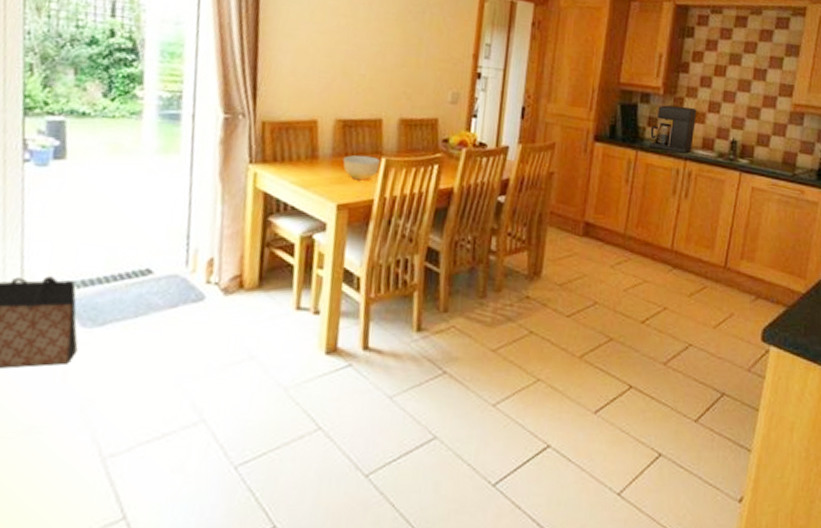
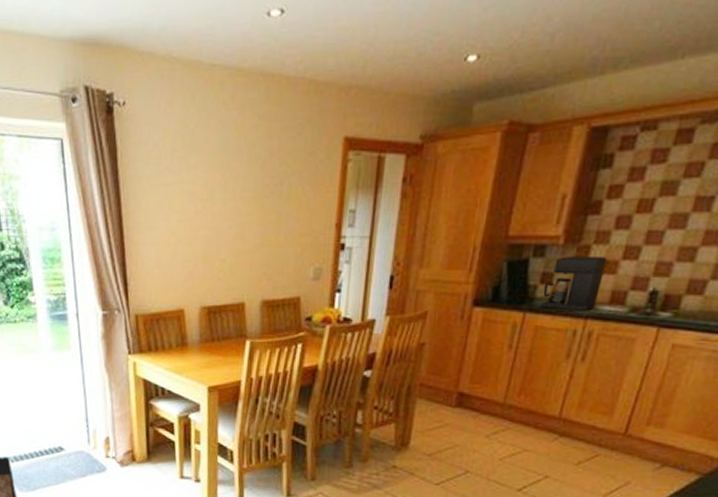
bowl: present [342,154,381,181] -> none [210,339,246,364]

